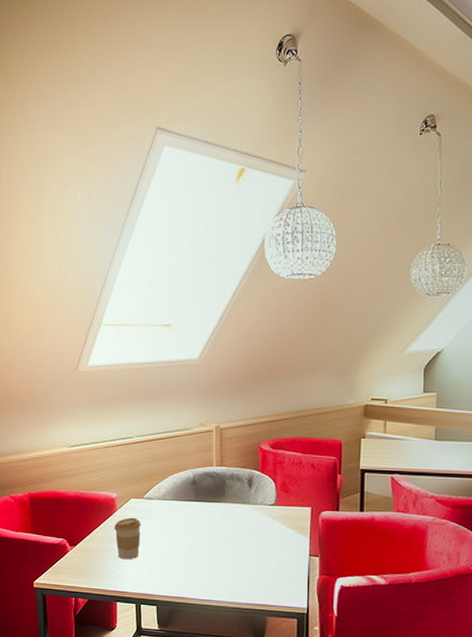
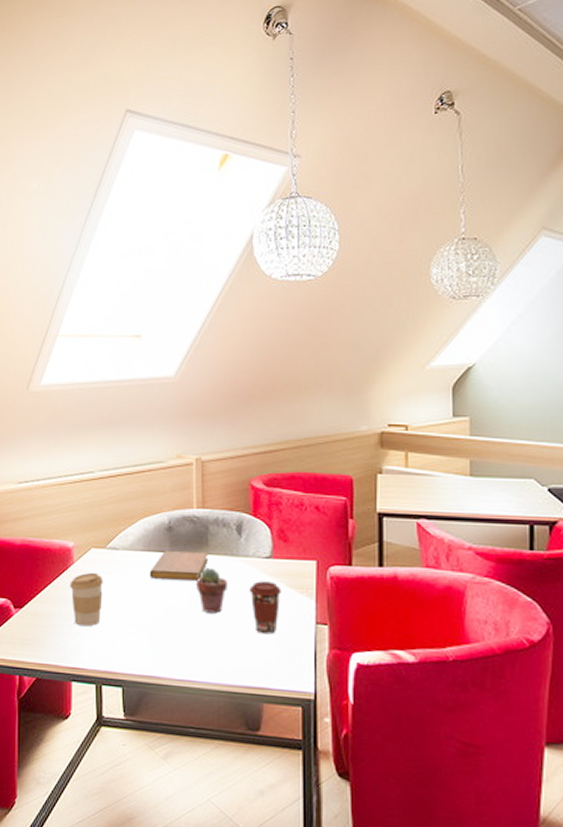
notebook: none [178,500,225,523] -> present [149,551,209,581]
potted succulent: none [215,513,240,549] -> present [196,567,227,614]
coffee cup: none [257,523,283,565] -> present [249,581,281,635]

